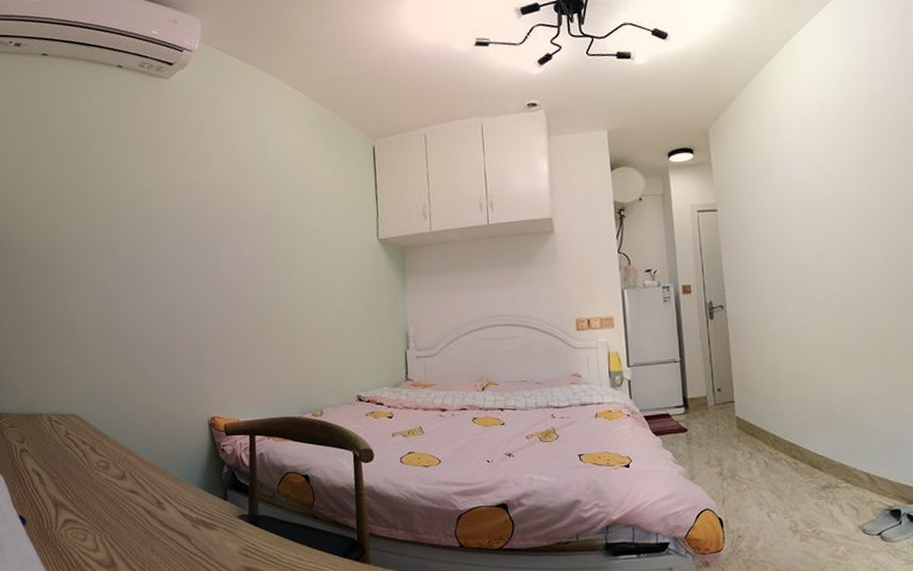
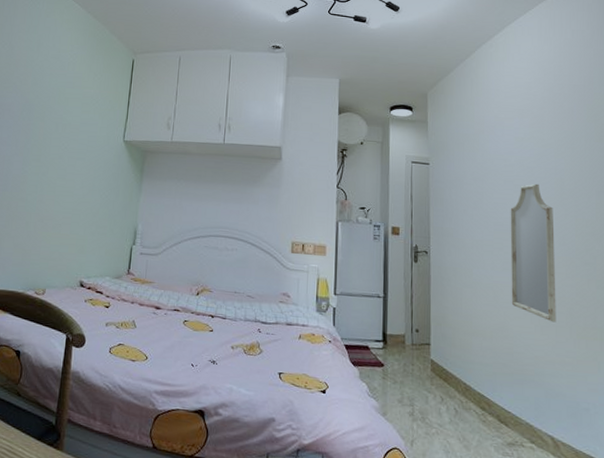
home mirror: none [810,212,867,359] -> present [510,183,556,323]

